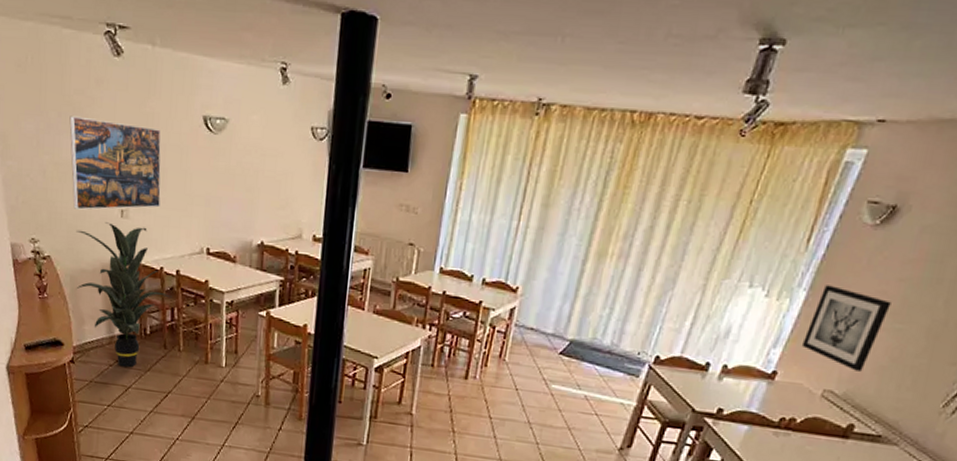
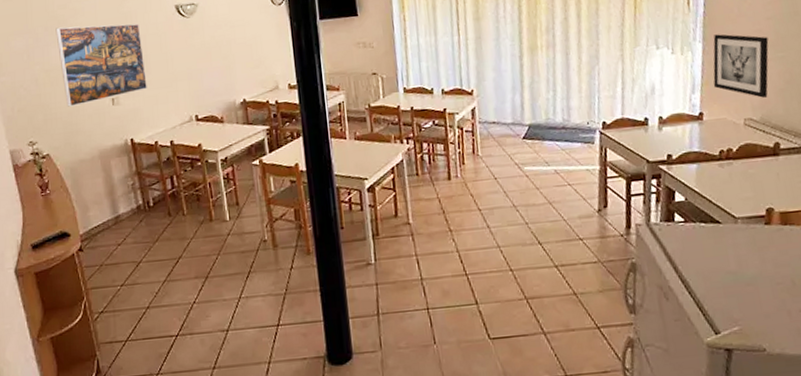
indoor plant: present [76,222,172,368] -> none [72,109,169,244]

